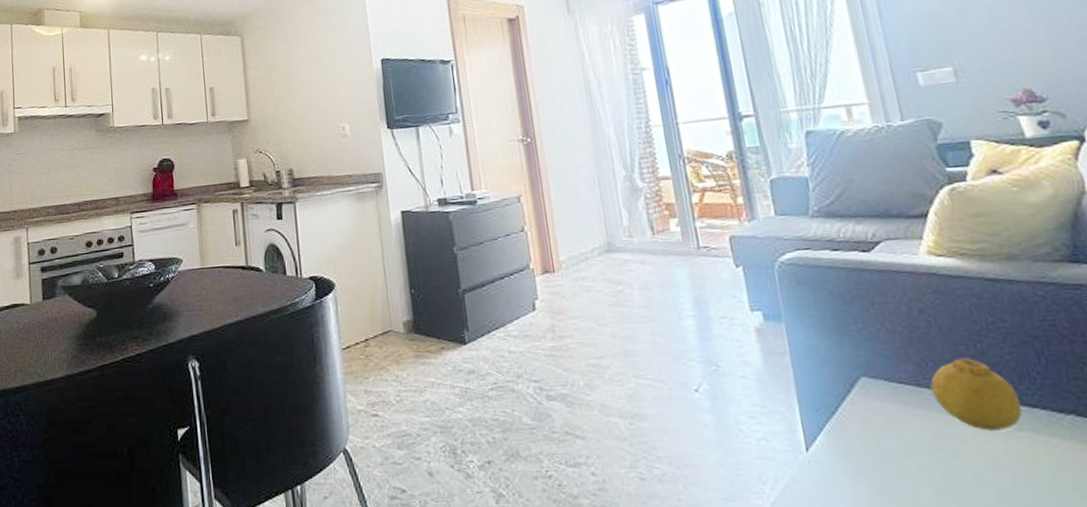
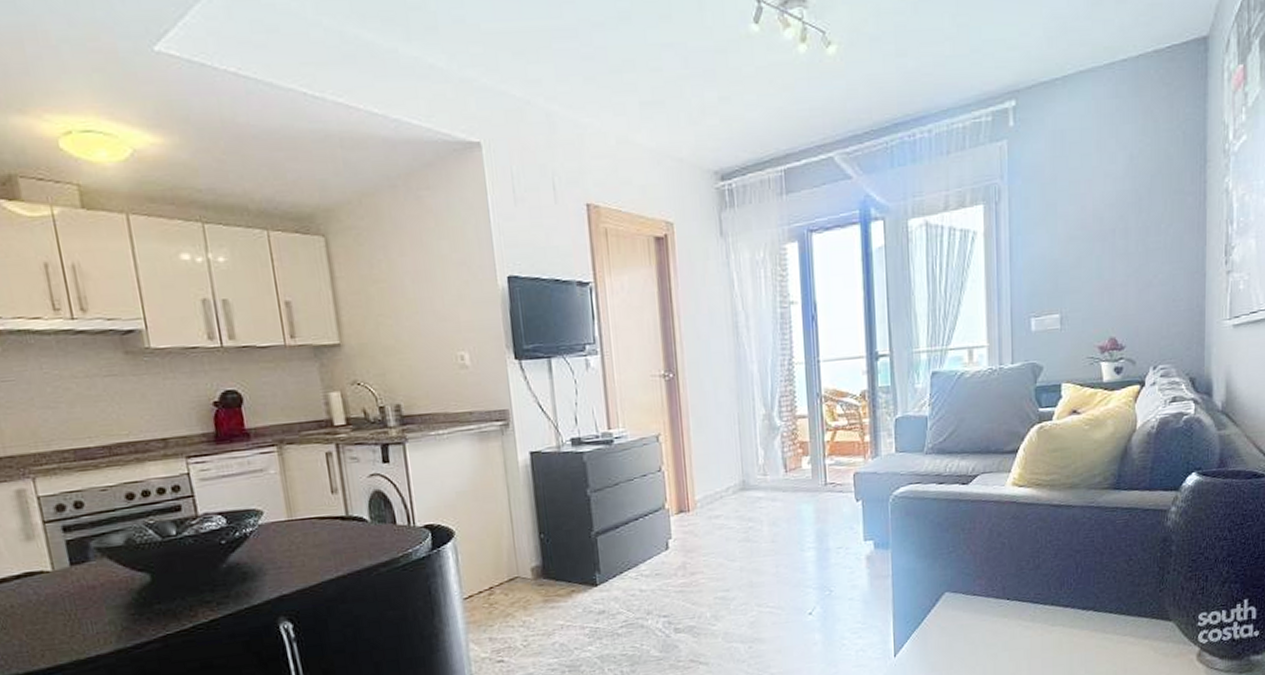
fruit: present [930,358,1023,431] -> none [996,571,1058,628]

